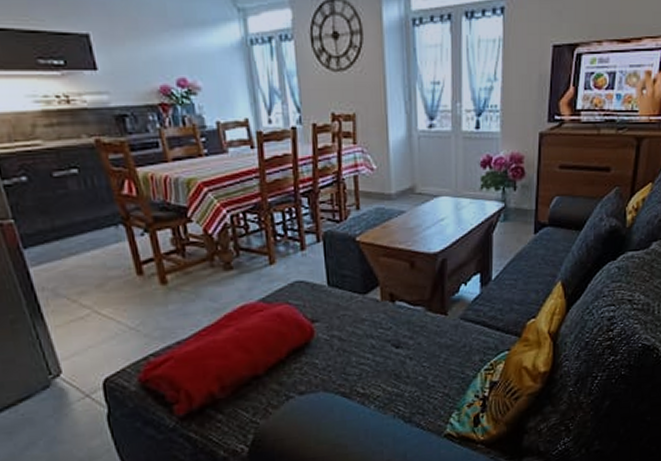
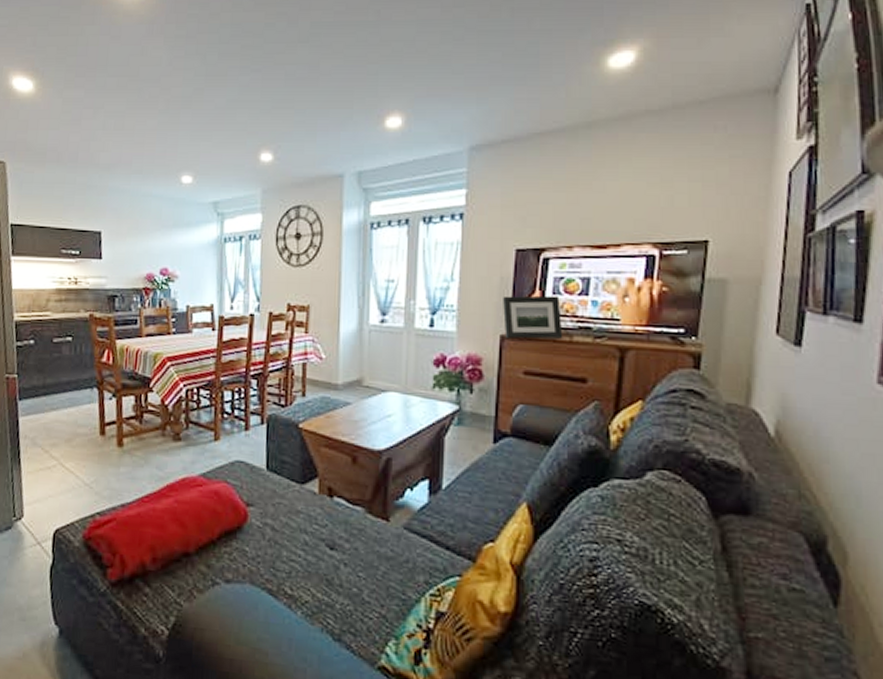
picture frame: none [542,91,592,135] -> present [503,295,563,340]

